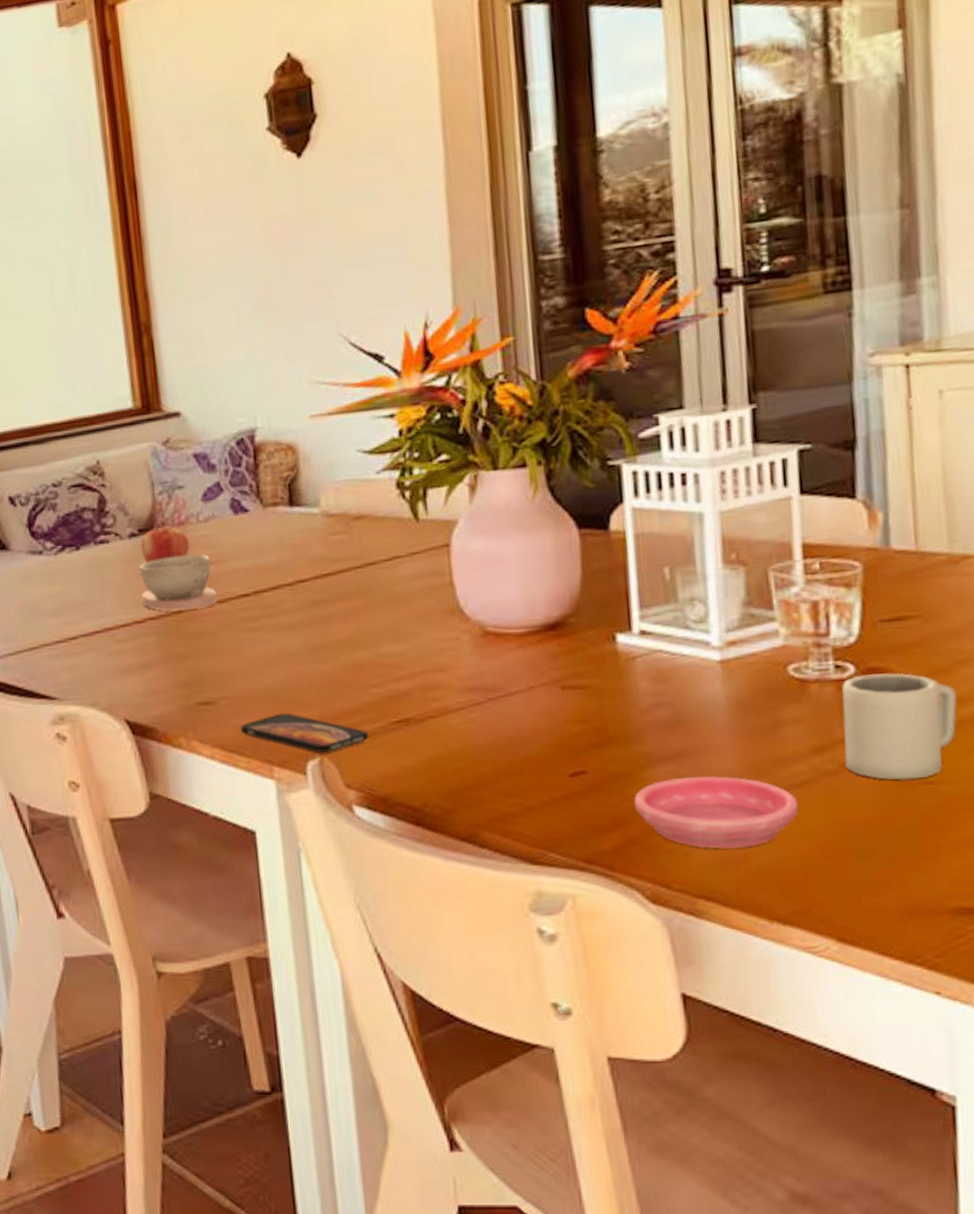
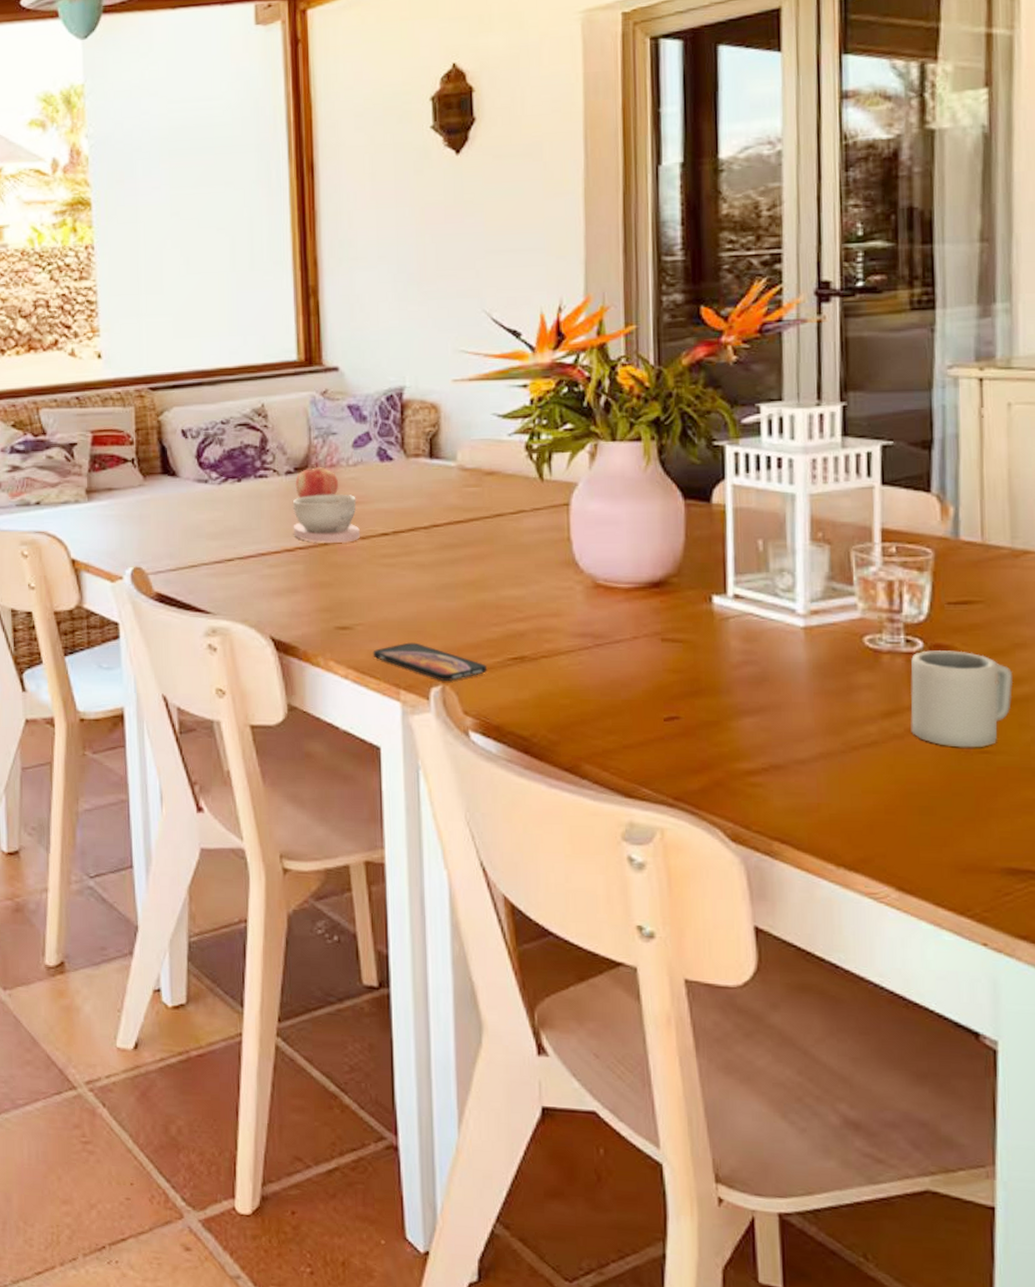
saucer: present [633,776,799,849] -> none [720,729,867,798]

